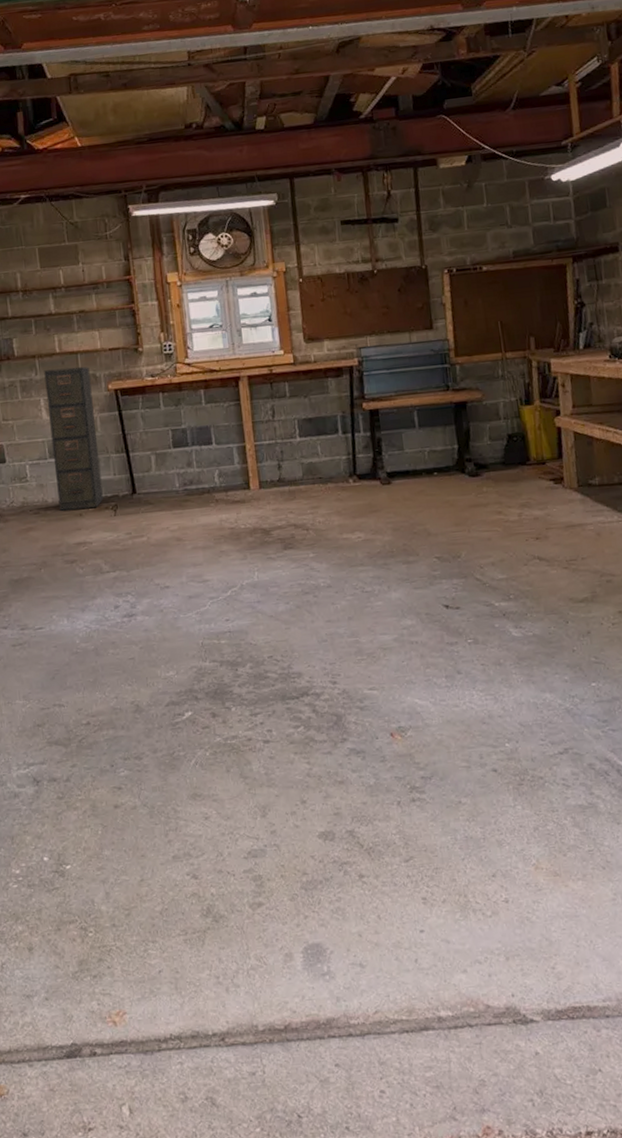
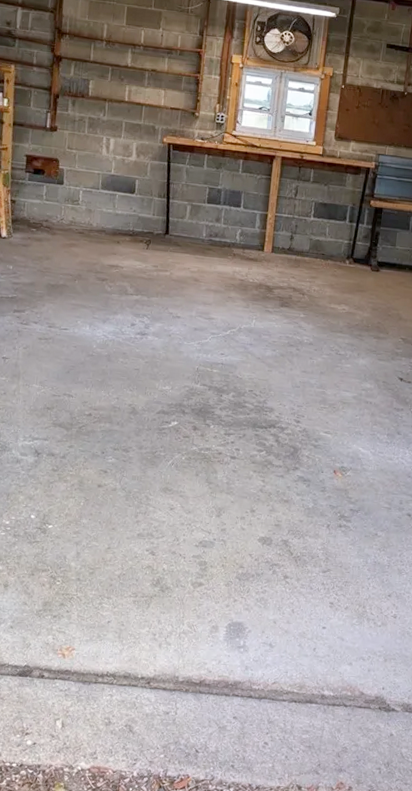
filing cabinet: present [44,366,103,511] -> none [101,114,151,238]

